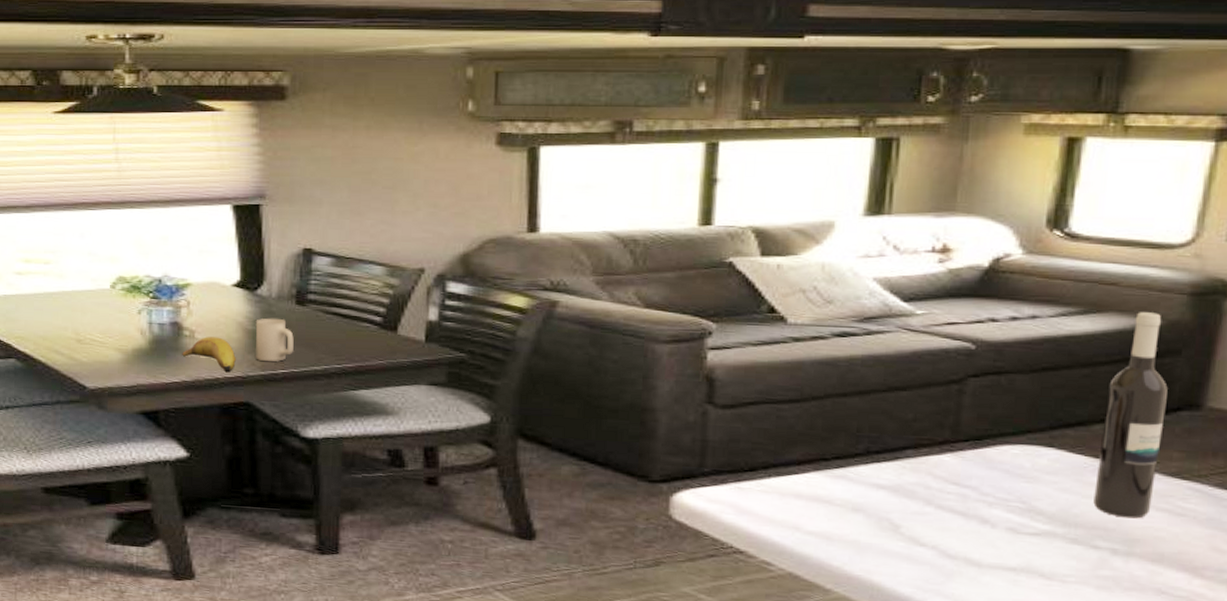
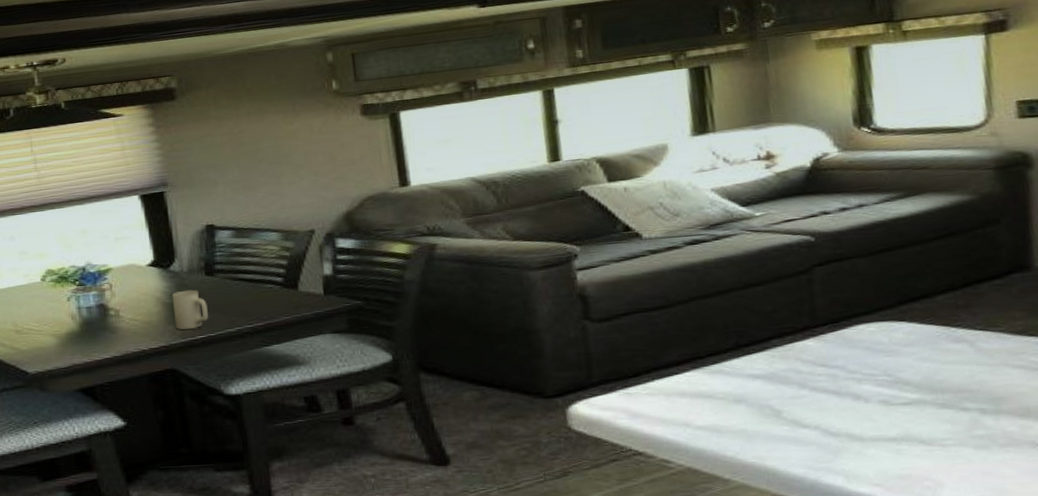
fruit: present [182,336,236,372] -> none [110,313,159,343]
wine bottle: present [1093,312,1168,519] -> none [942,188,1008,379]

